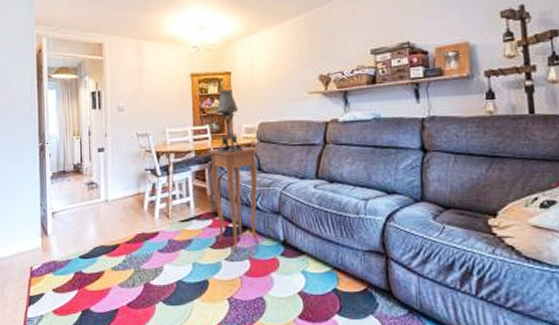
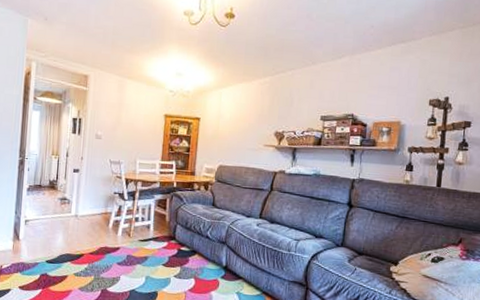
side table: present [207,146,260,252] -> none [170,182,214,271]
table lamp: present [216,89,244,153] -> none [179,132,203,188]

